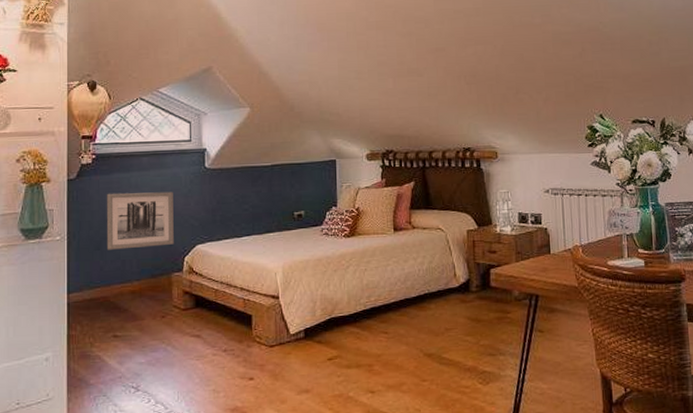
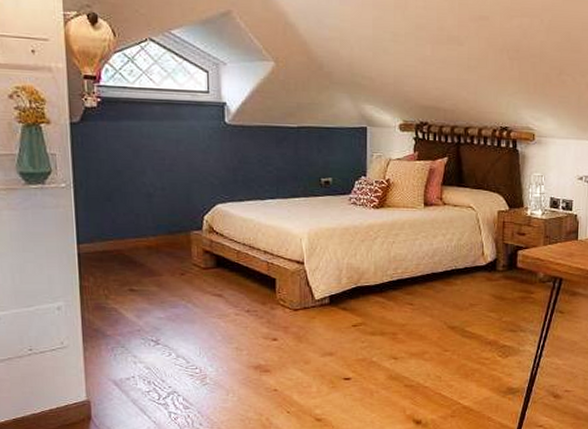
wall art: present [106,191,174,250] -> none [115,141,192,203]

